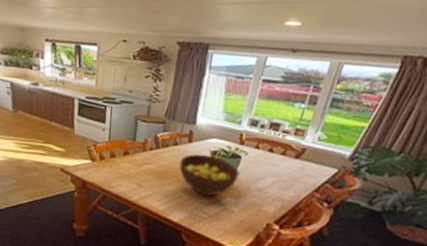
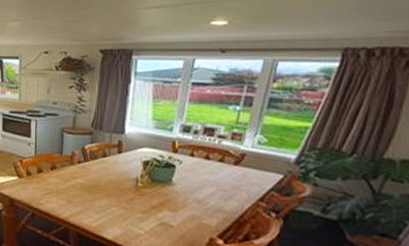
fruit bowl: present [179,154,238,197] -> none [110,165,174,211]

